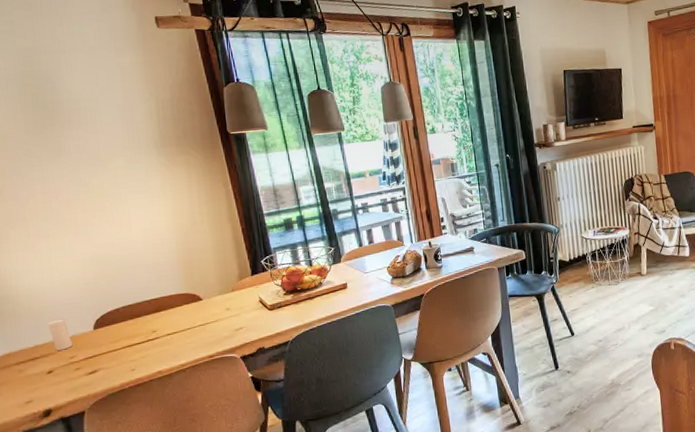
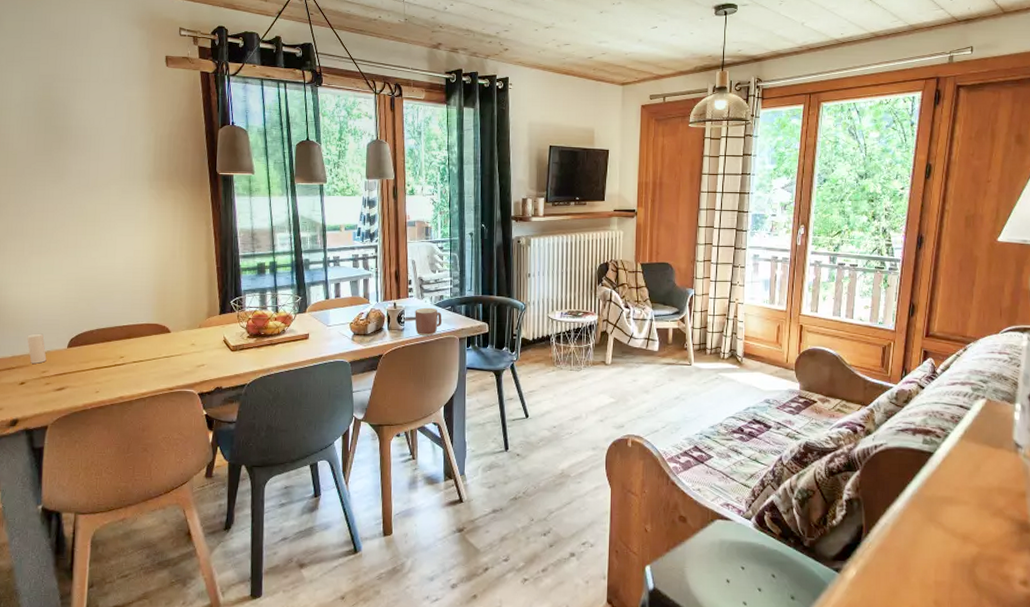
mug: none [451,242,479,271] -> present [415,307,442,336]

